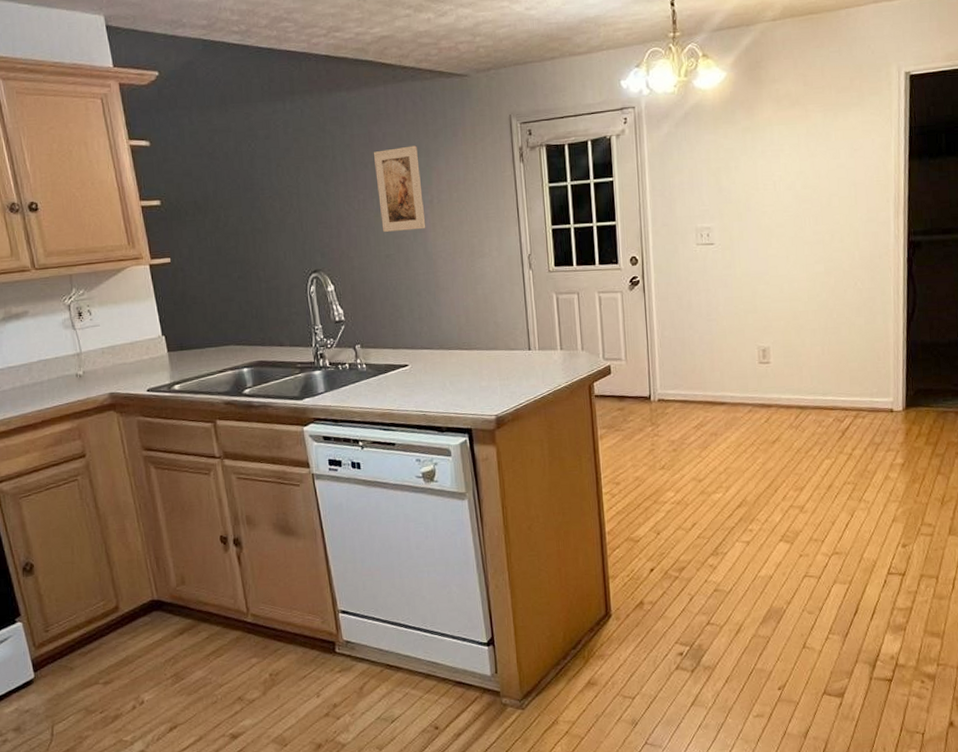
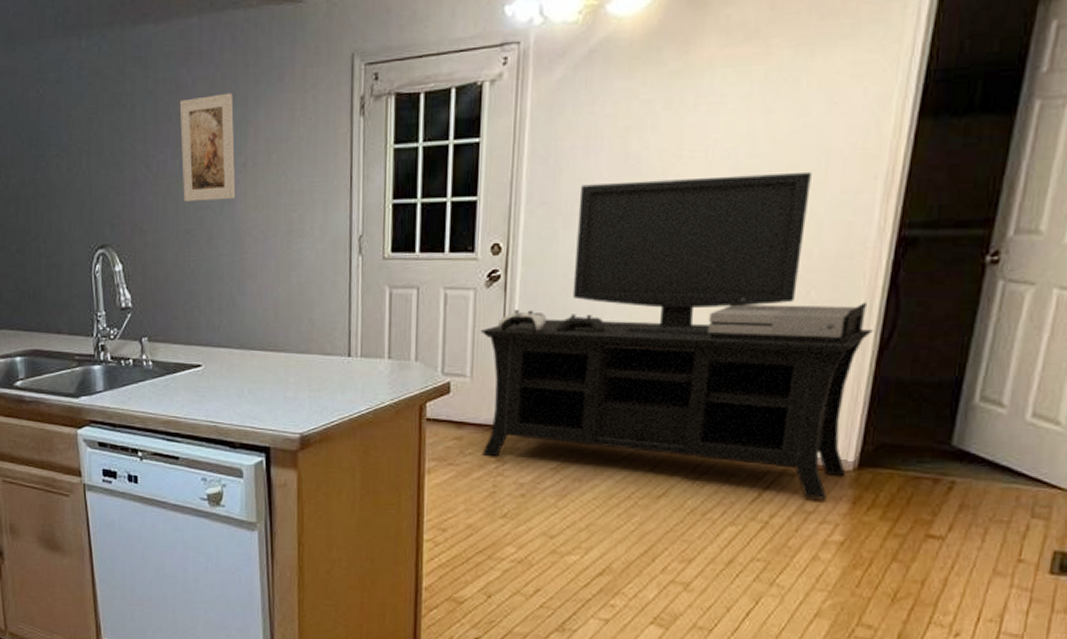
media console: none [628,197,902,434] -> present [480,171,873,500]

